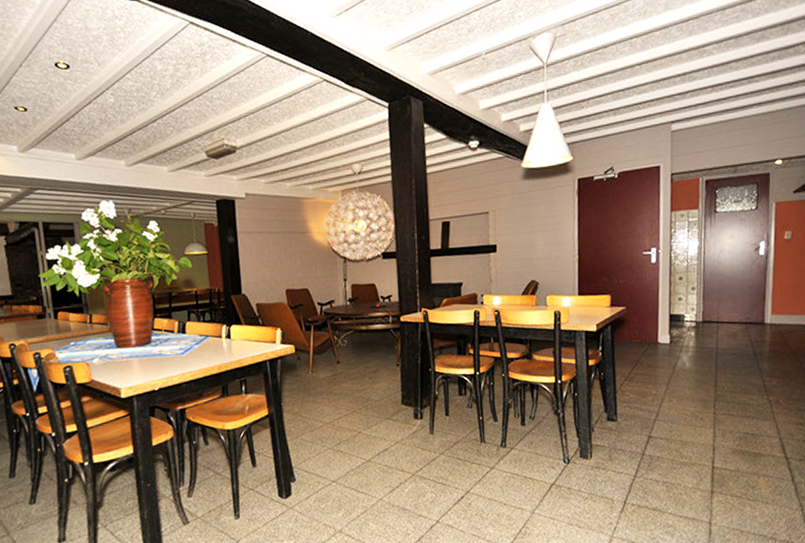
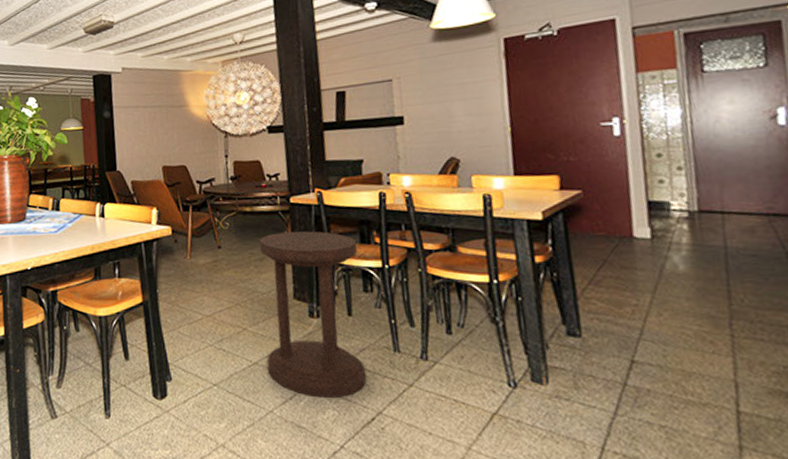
side table: none [373,345,459,485] -> present [259,231,367,398]

